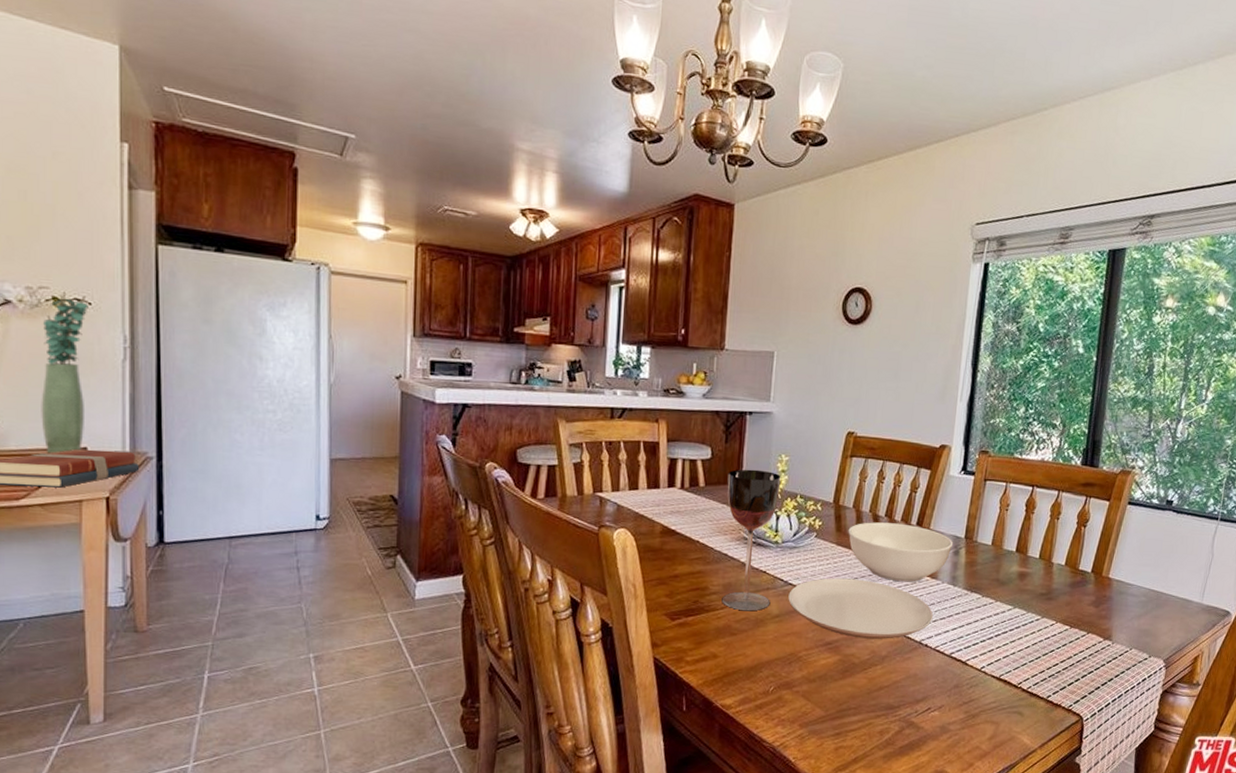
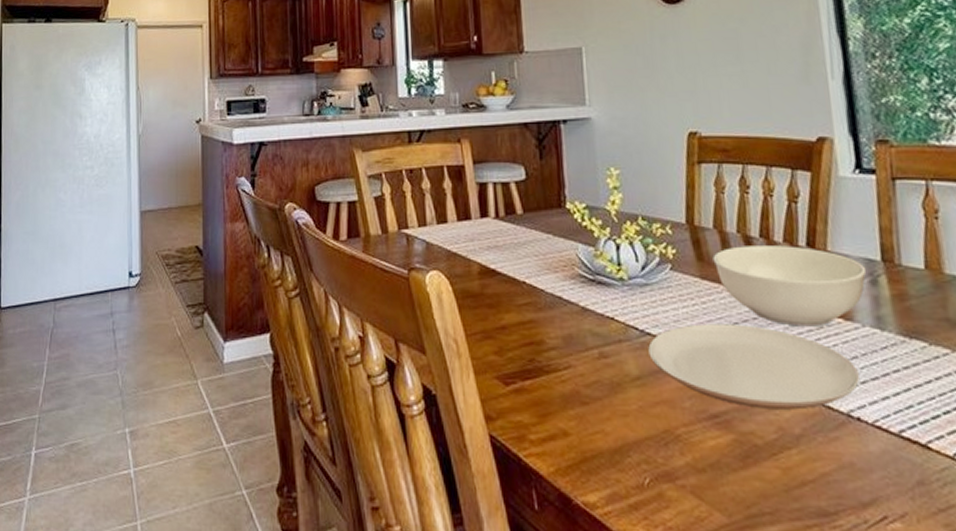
wineglass: present [721,469,781,611] -> none [548,188,626,372]

